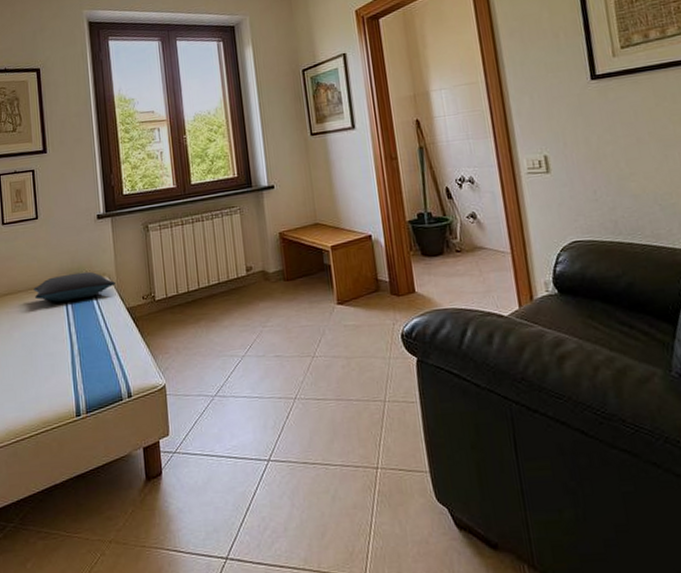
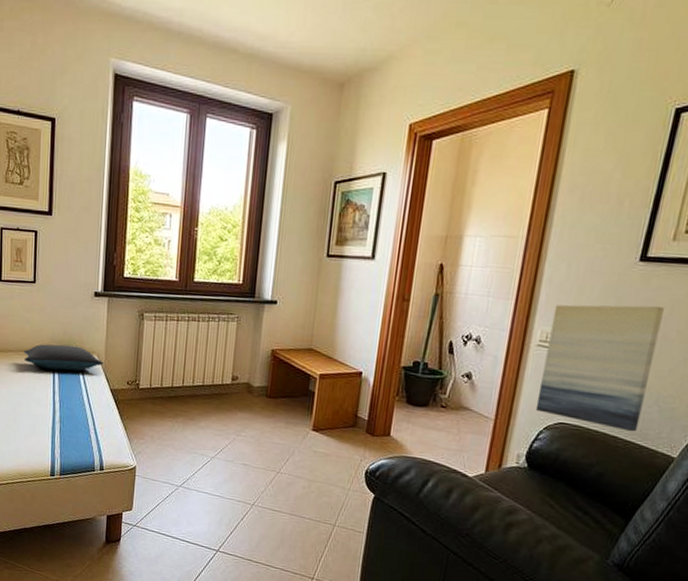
wall art: none [531,115,649,236] -> present [535,304,664,432]

